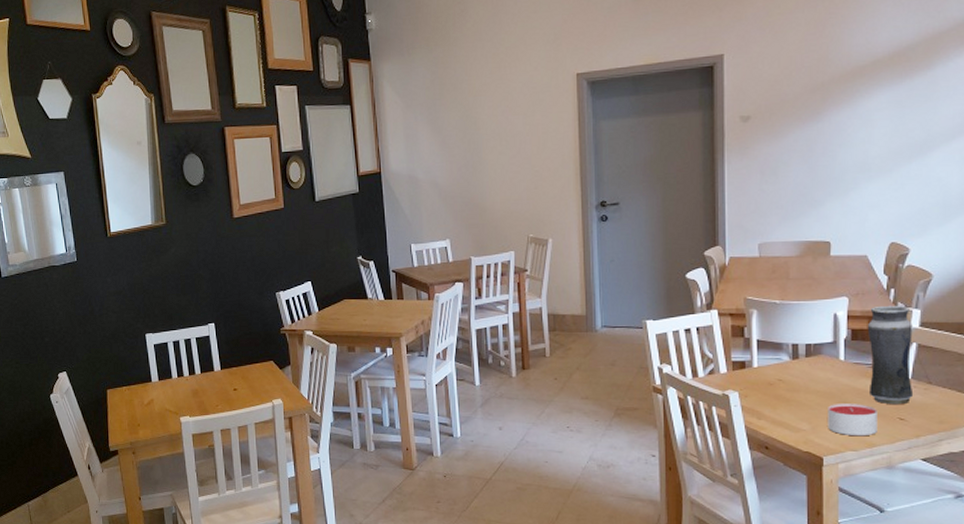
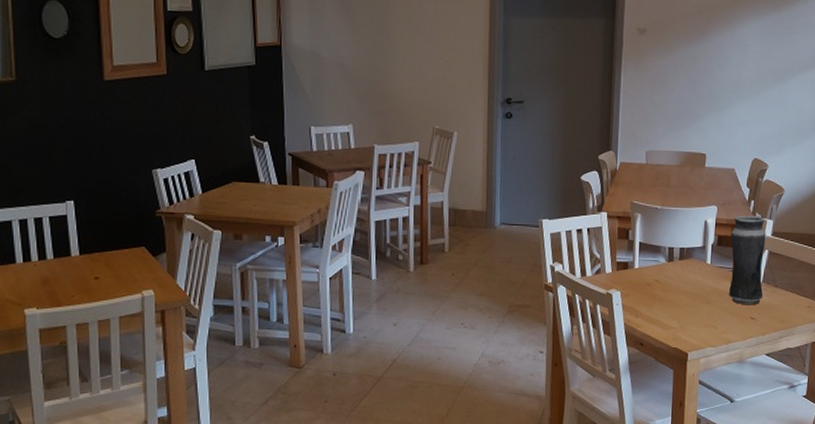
candle: present [828,404,877,437] -> none [693,304,734,334]

